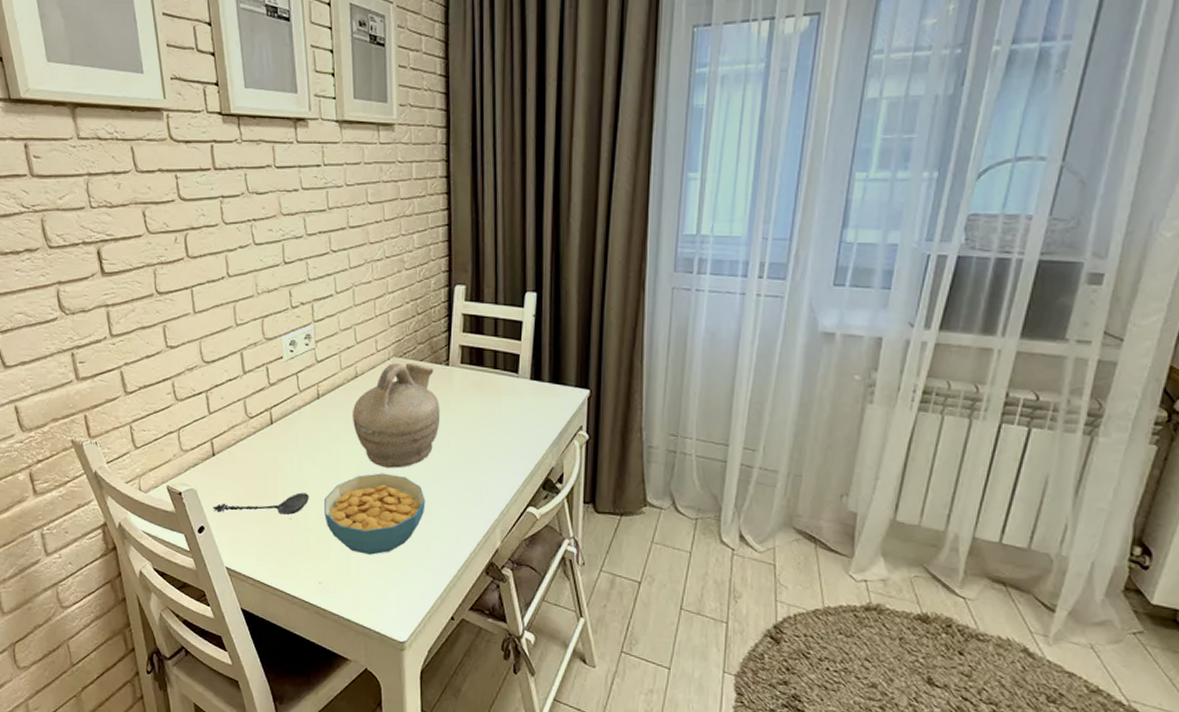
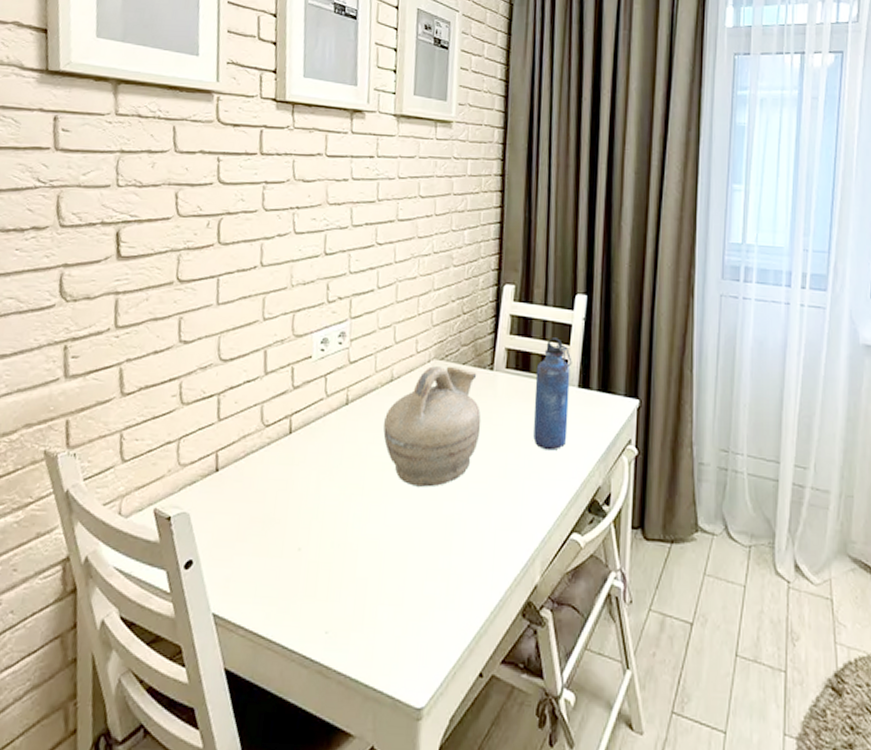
spoon: present [213,492,310,516] -> none [206,517,326,546]
cereal bowl: present [324,473,426,555] -> none [340,493,459,595]
water bottle: none [488,334,524,436] -> present [533,337,572,451]

